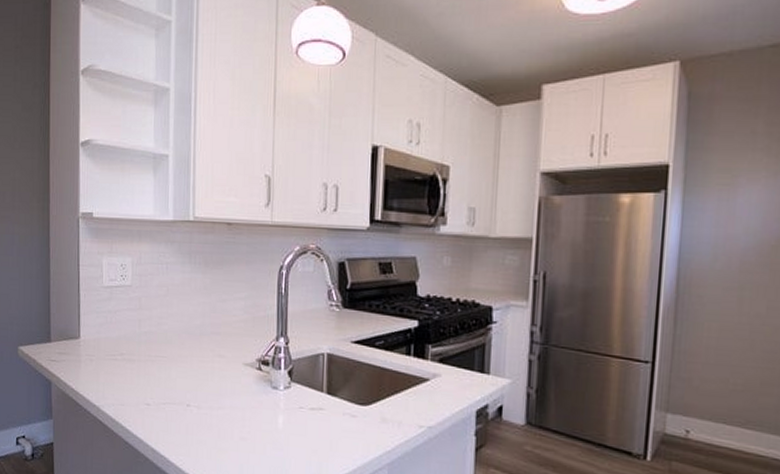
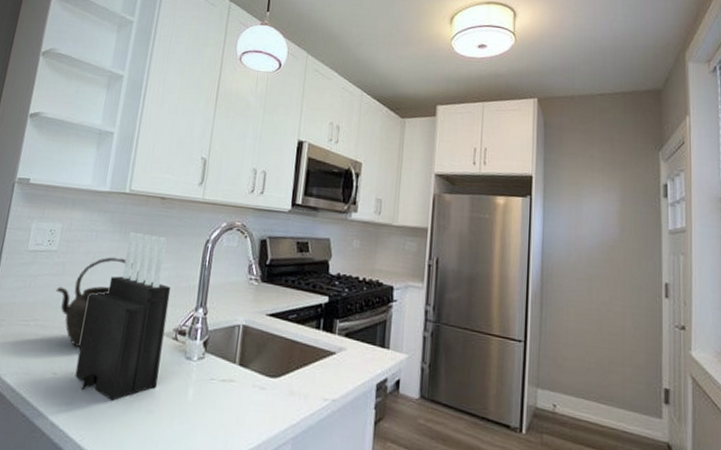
kettle: none [137,289,215,380] -> present [56,257,140,348]
knife block: none [167,262,249,429] -> present [75,232,171,401]

